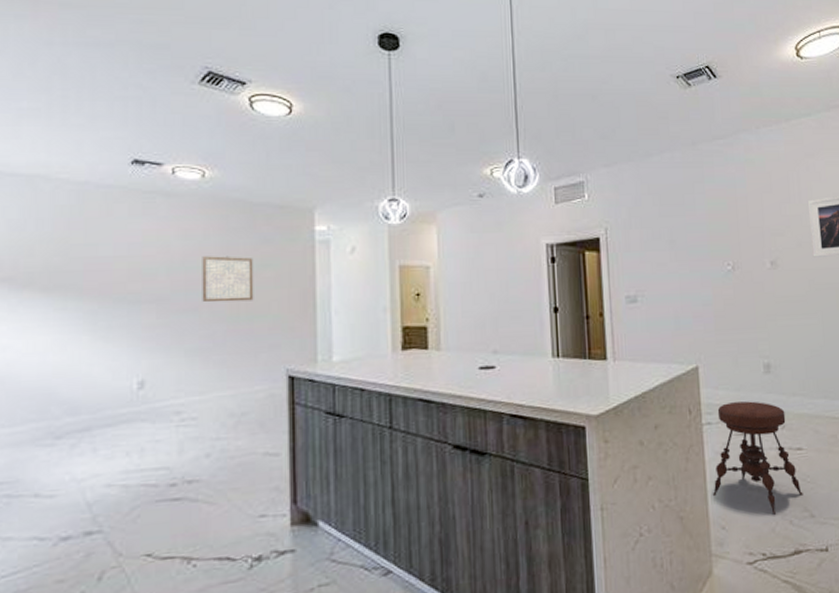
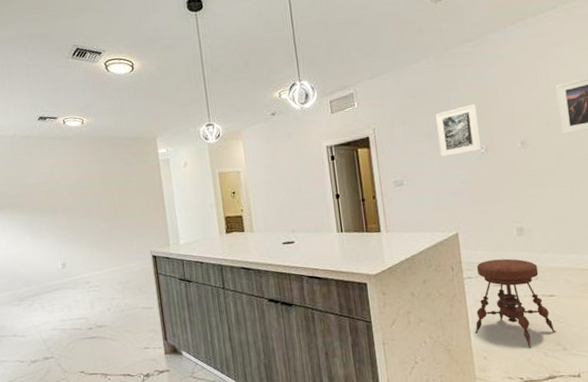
wall art: present [202,256,254,303] -> none [89,176,124,209]
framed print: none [678,212,728,272] -> present [435,104,481,158]

